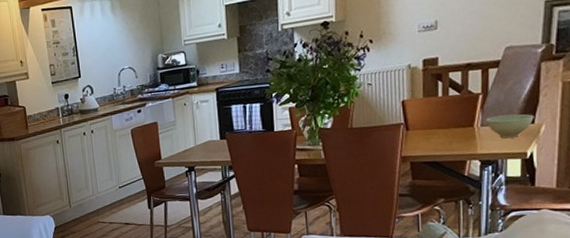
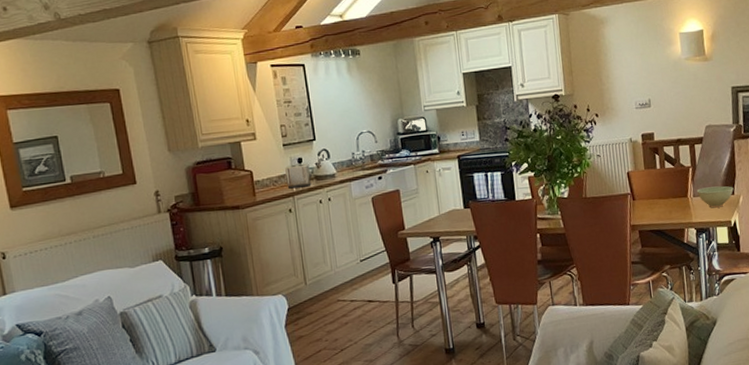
toaster: none [53,98,77,122] -> present [285,163,312,189]

